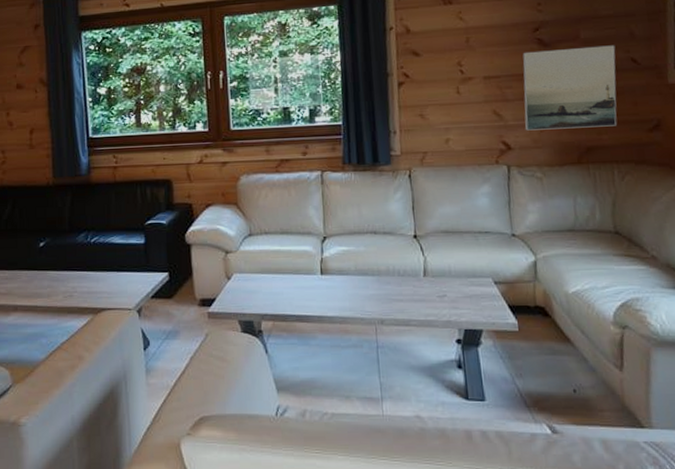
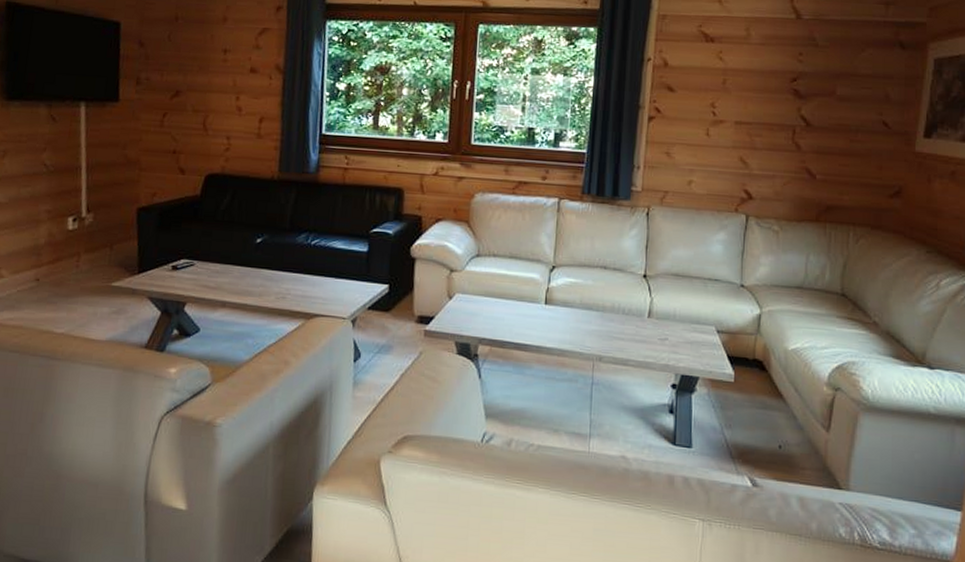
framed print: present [522,45,617,131] -> none [768,101,869,188]

